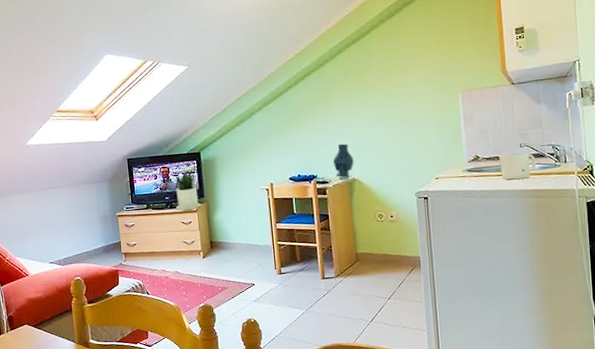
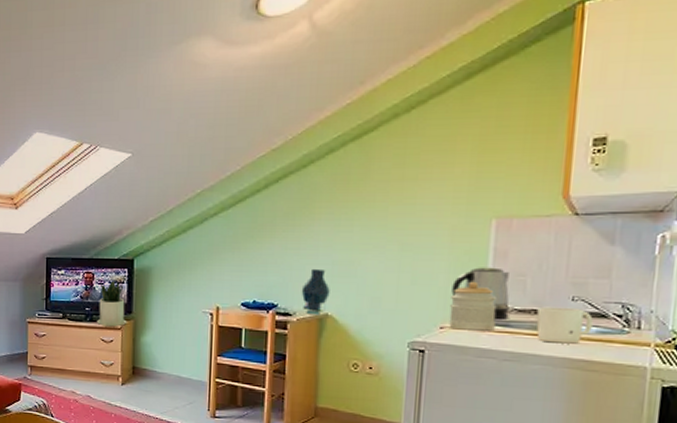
kettle: none [439,128,481,167] -> present [451,267,510,319]
jar: none [440,140,473,179] -> present [449,281,497,331]

